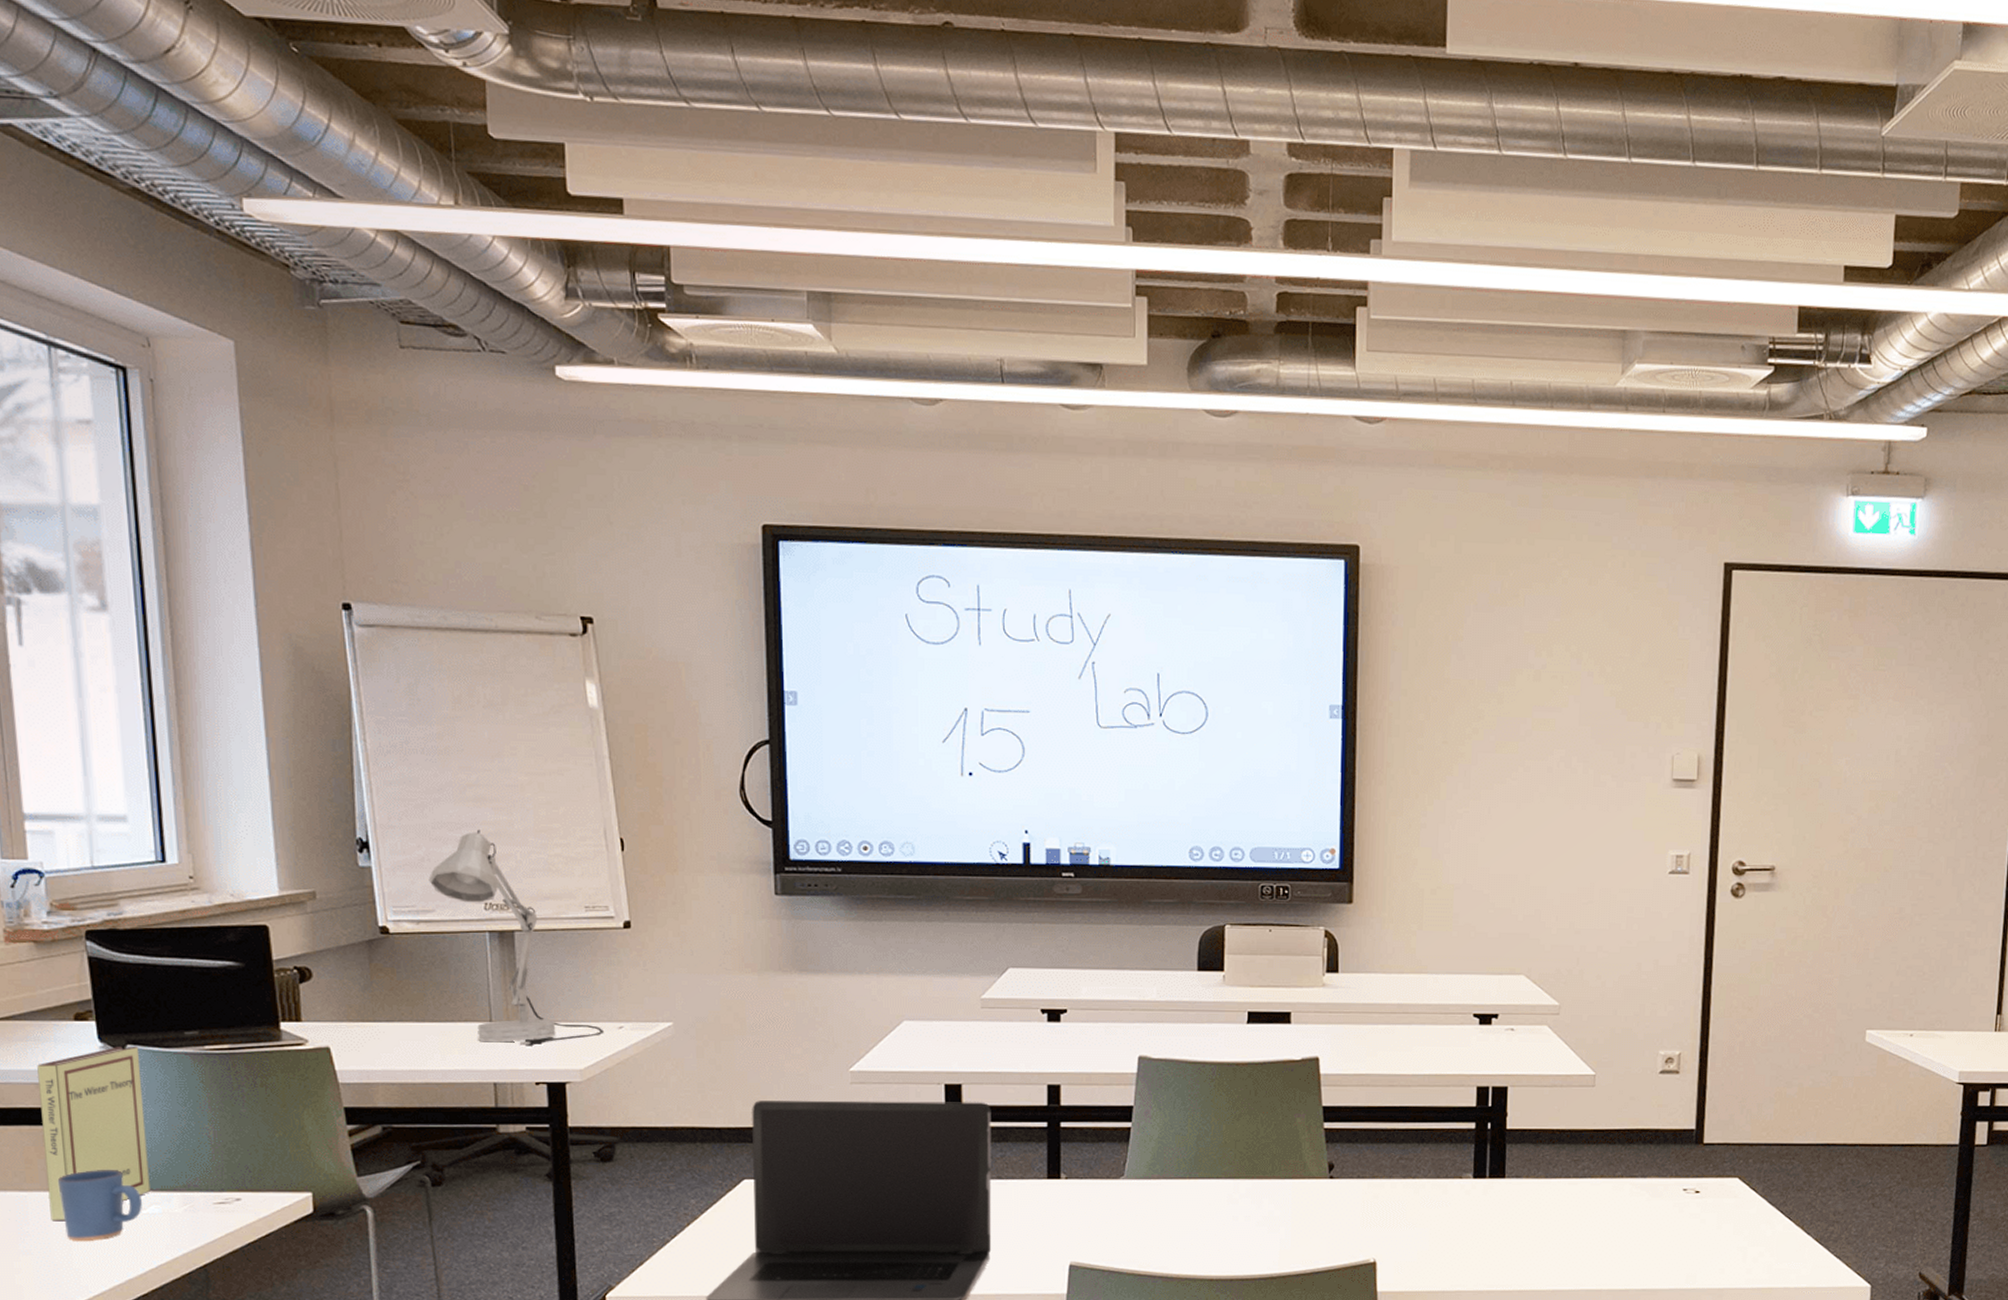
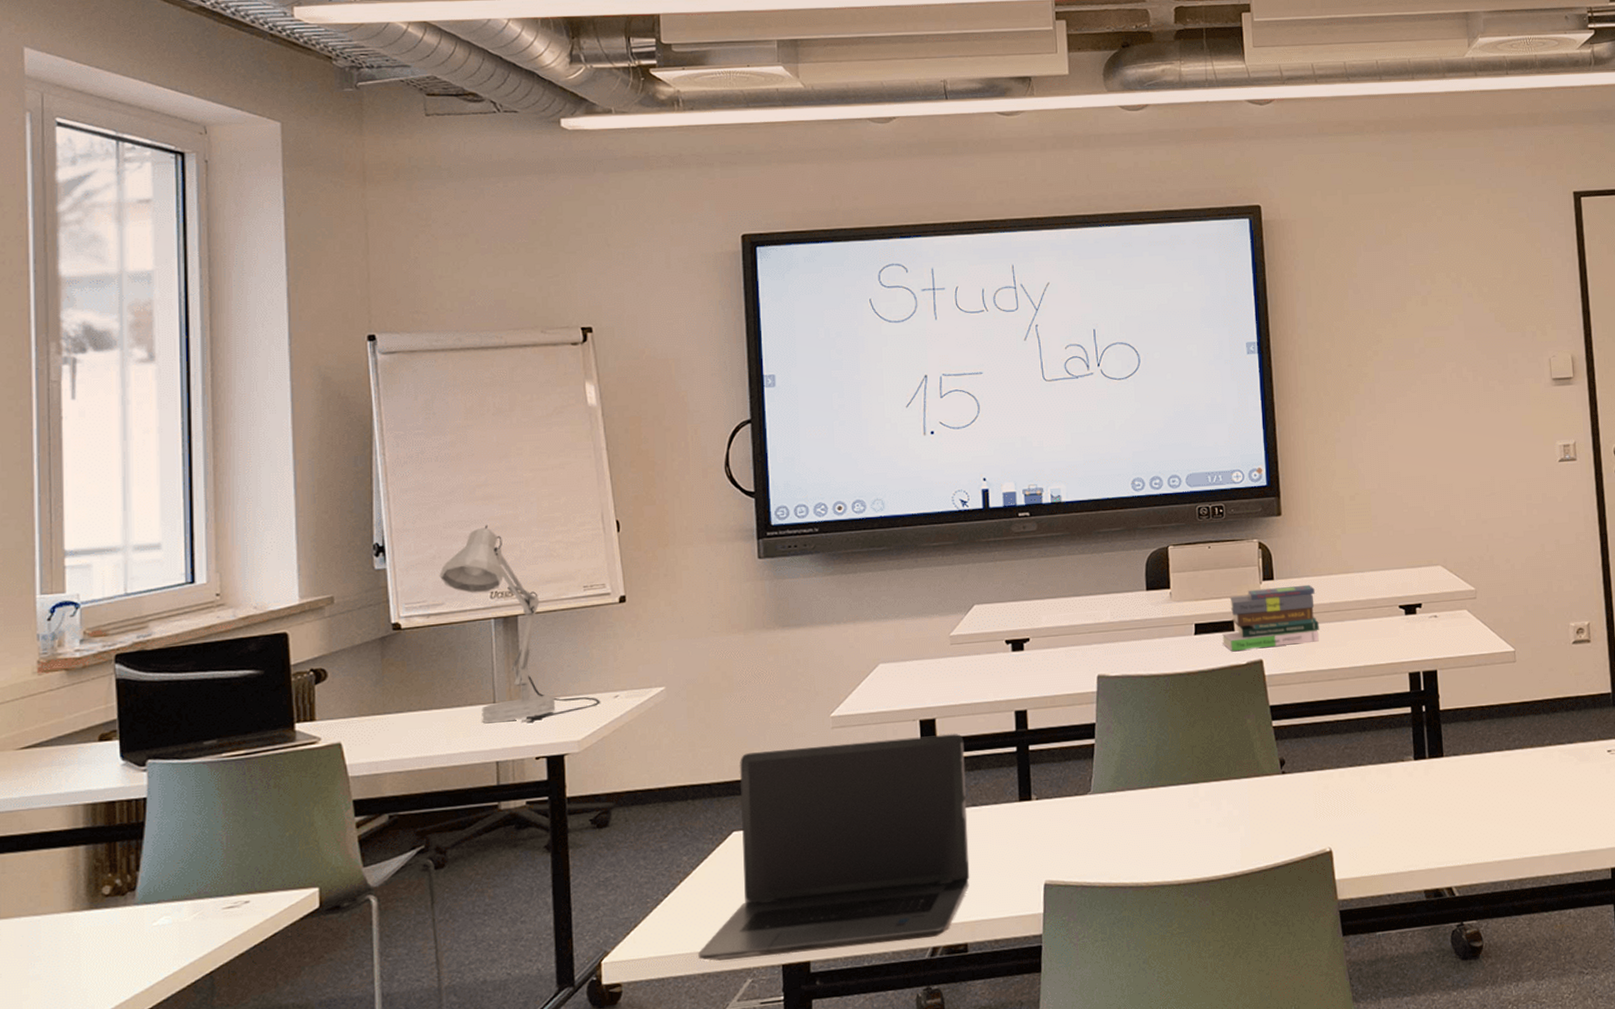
book: present [37,1046,151,1222] -> none [60,760,162,943]
mug: present [57,1170,142,1241] -> none [71,884,153,961]
books: none [1277,981,1384,1046] -> present [1222,584,1319,652]

